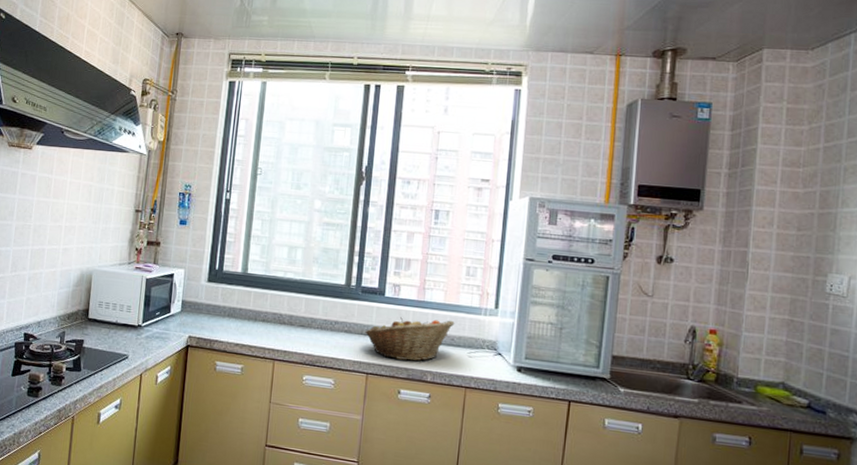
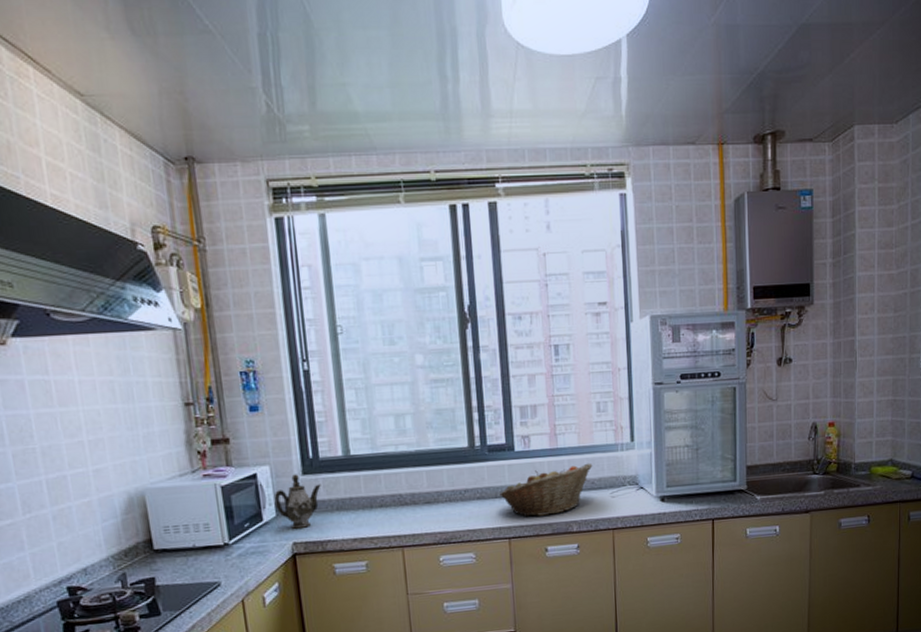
teapot: none [182,280,220,326] -> present [273,474,321,529]

